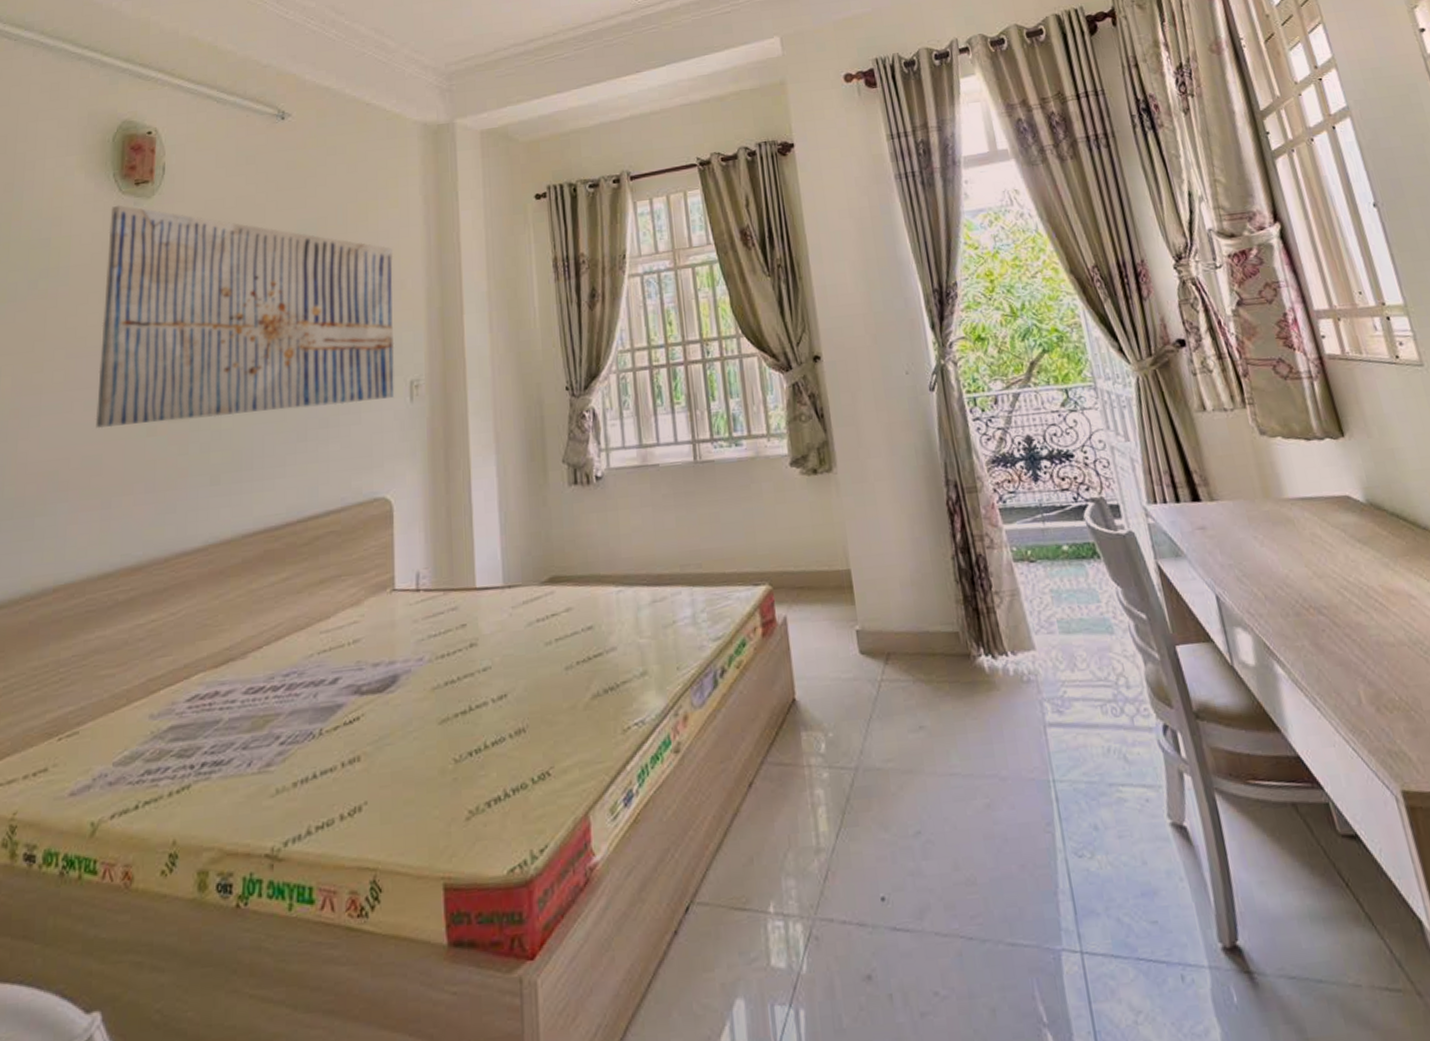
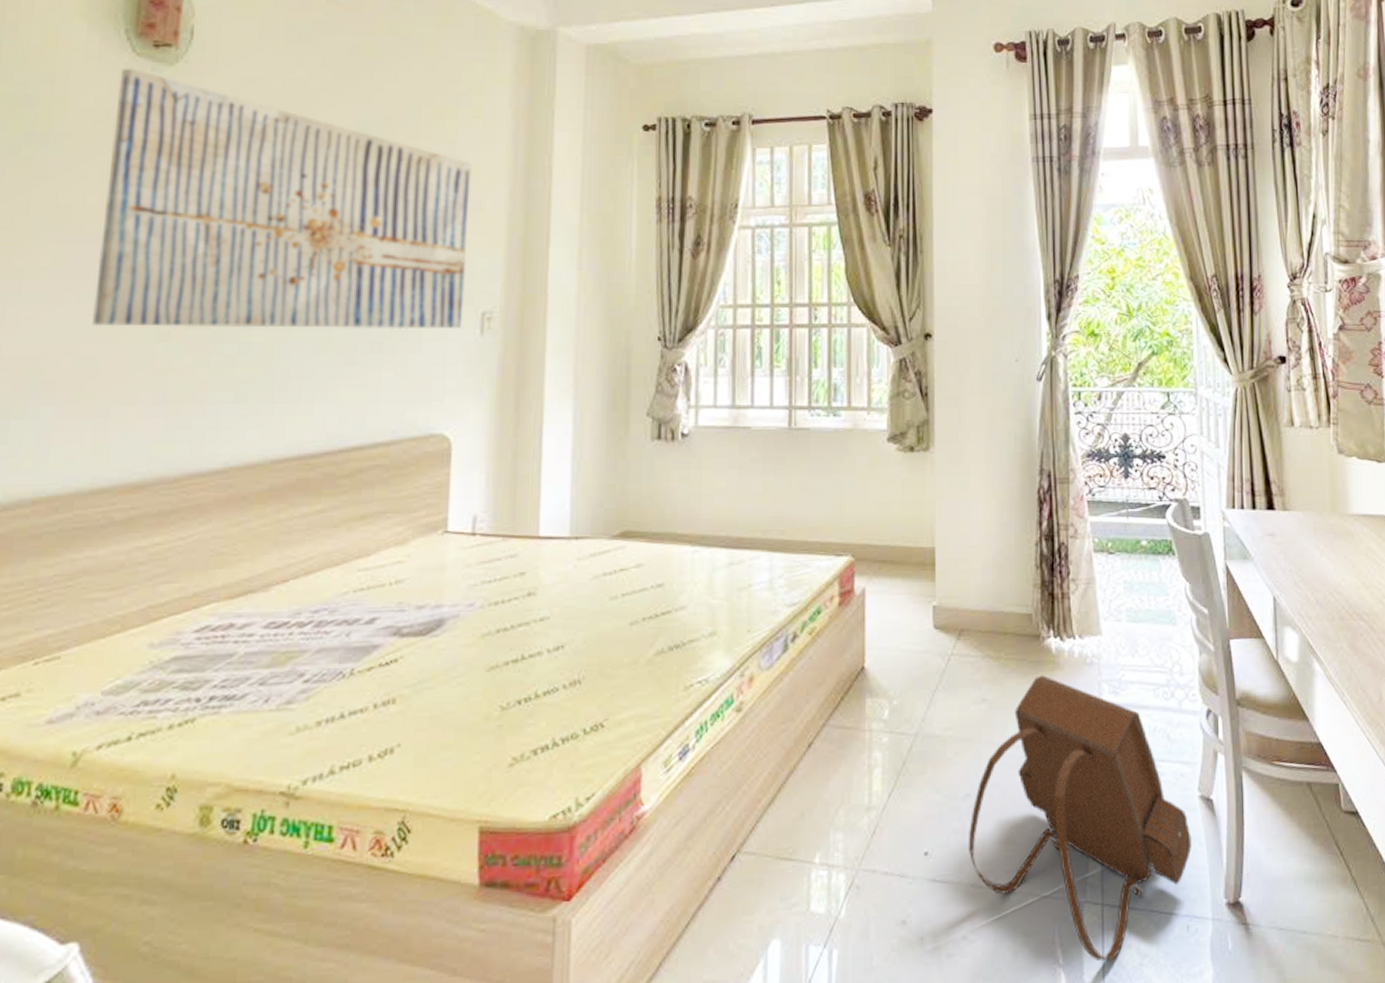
backpack: none [924,696,1172,1019] -> present [968,675,1192,961]

